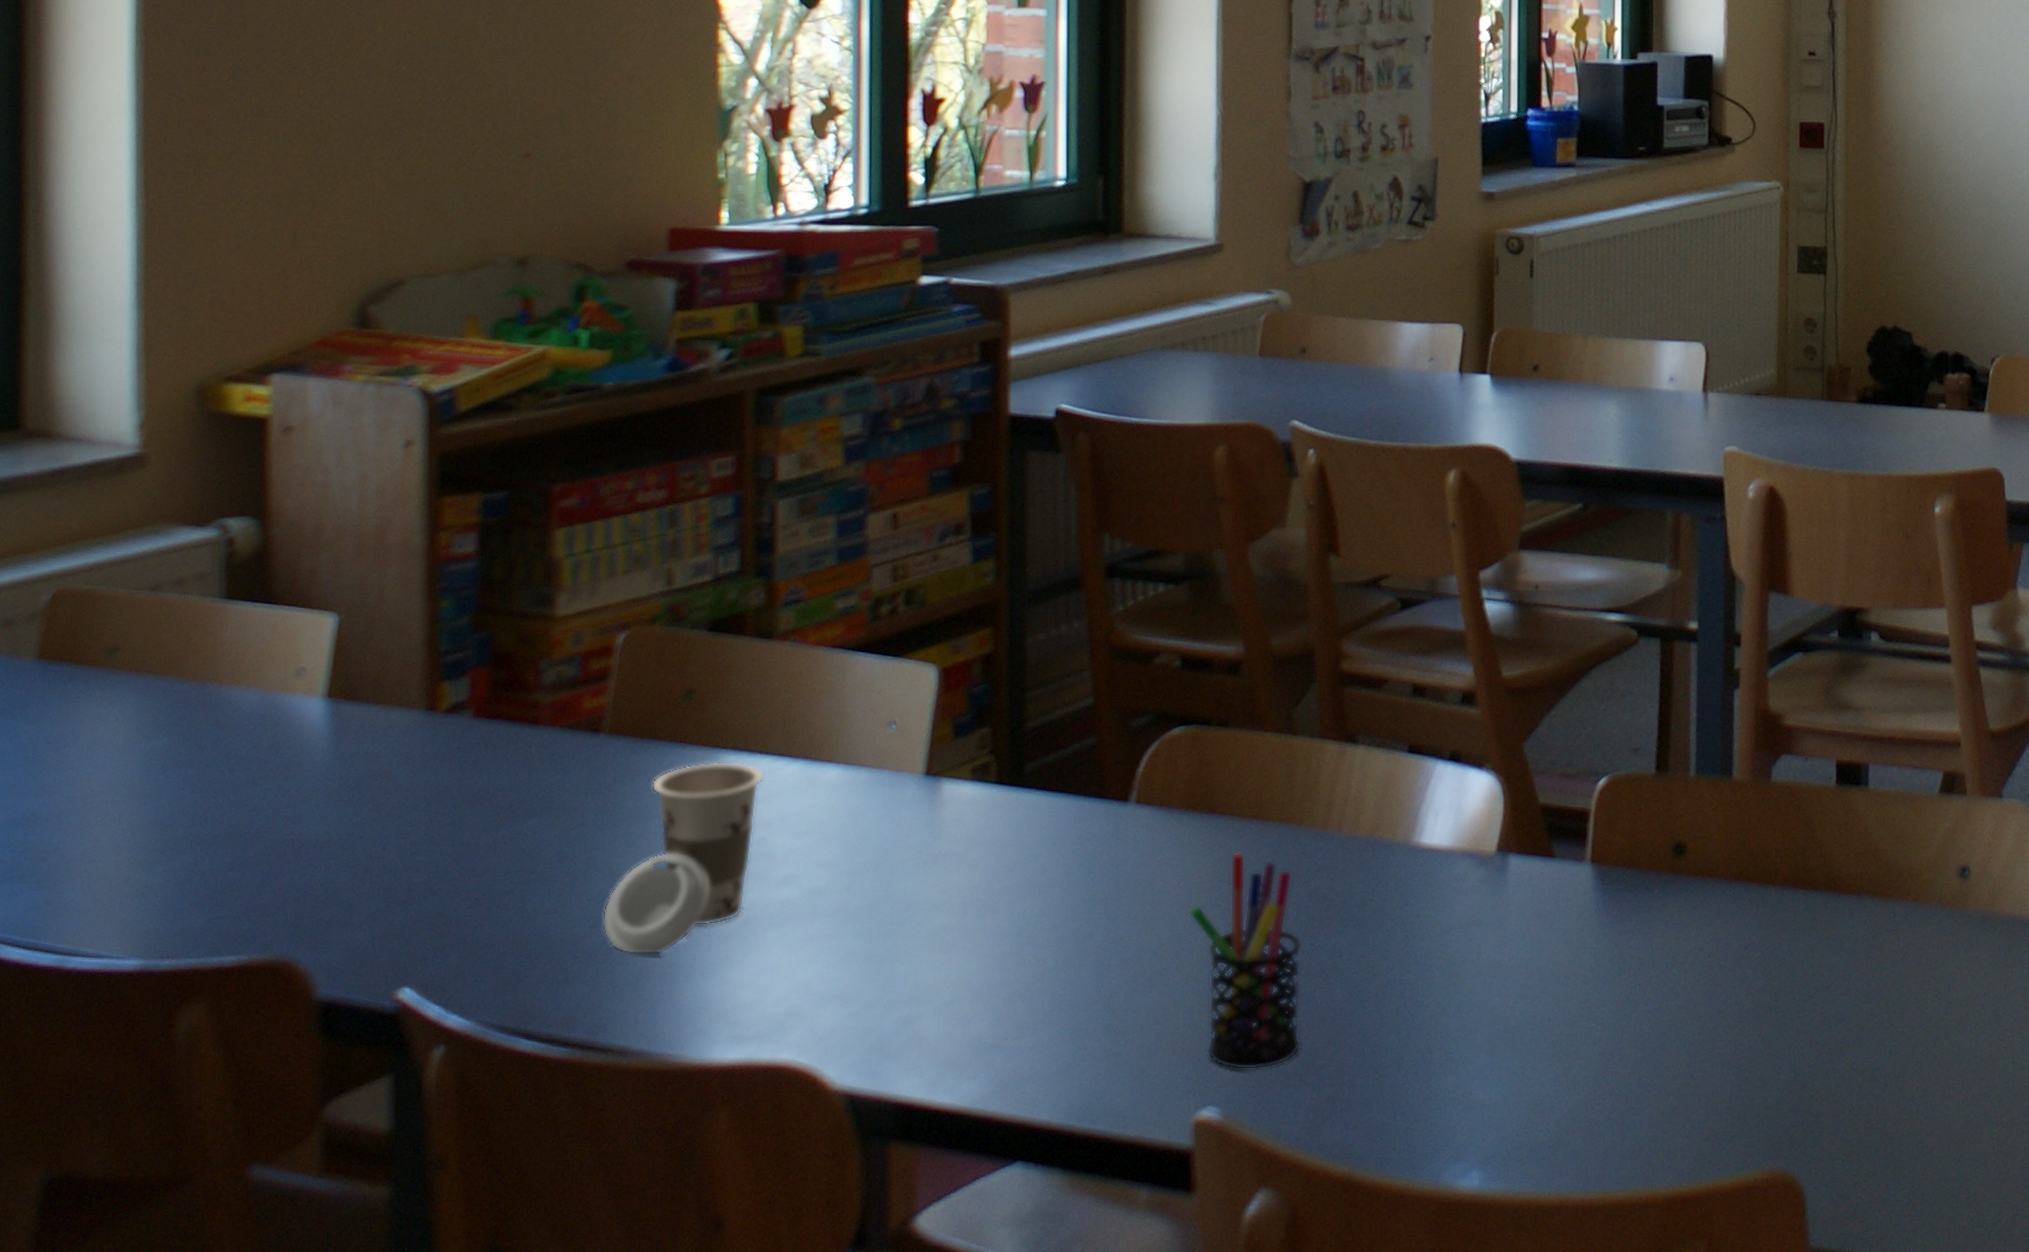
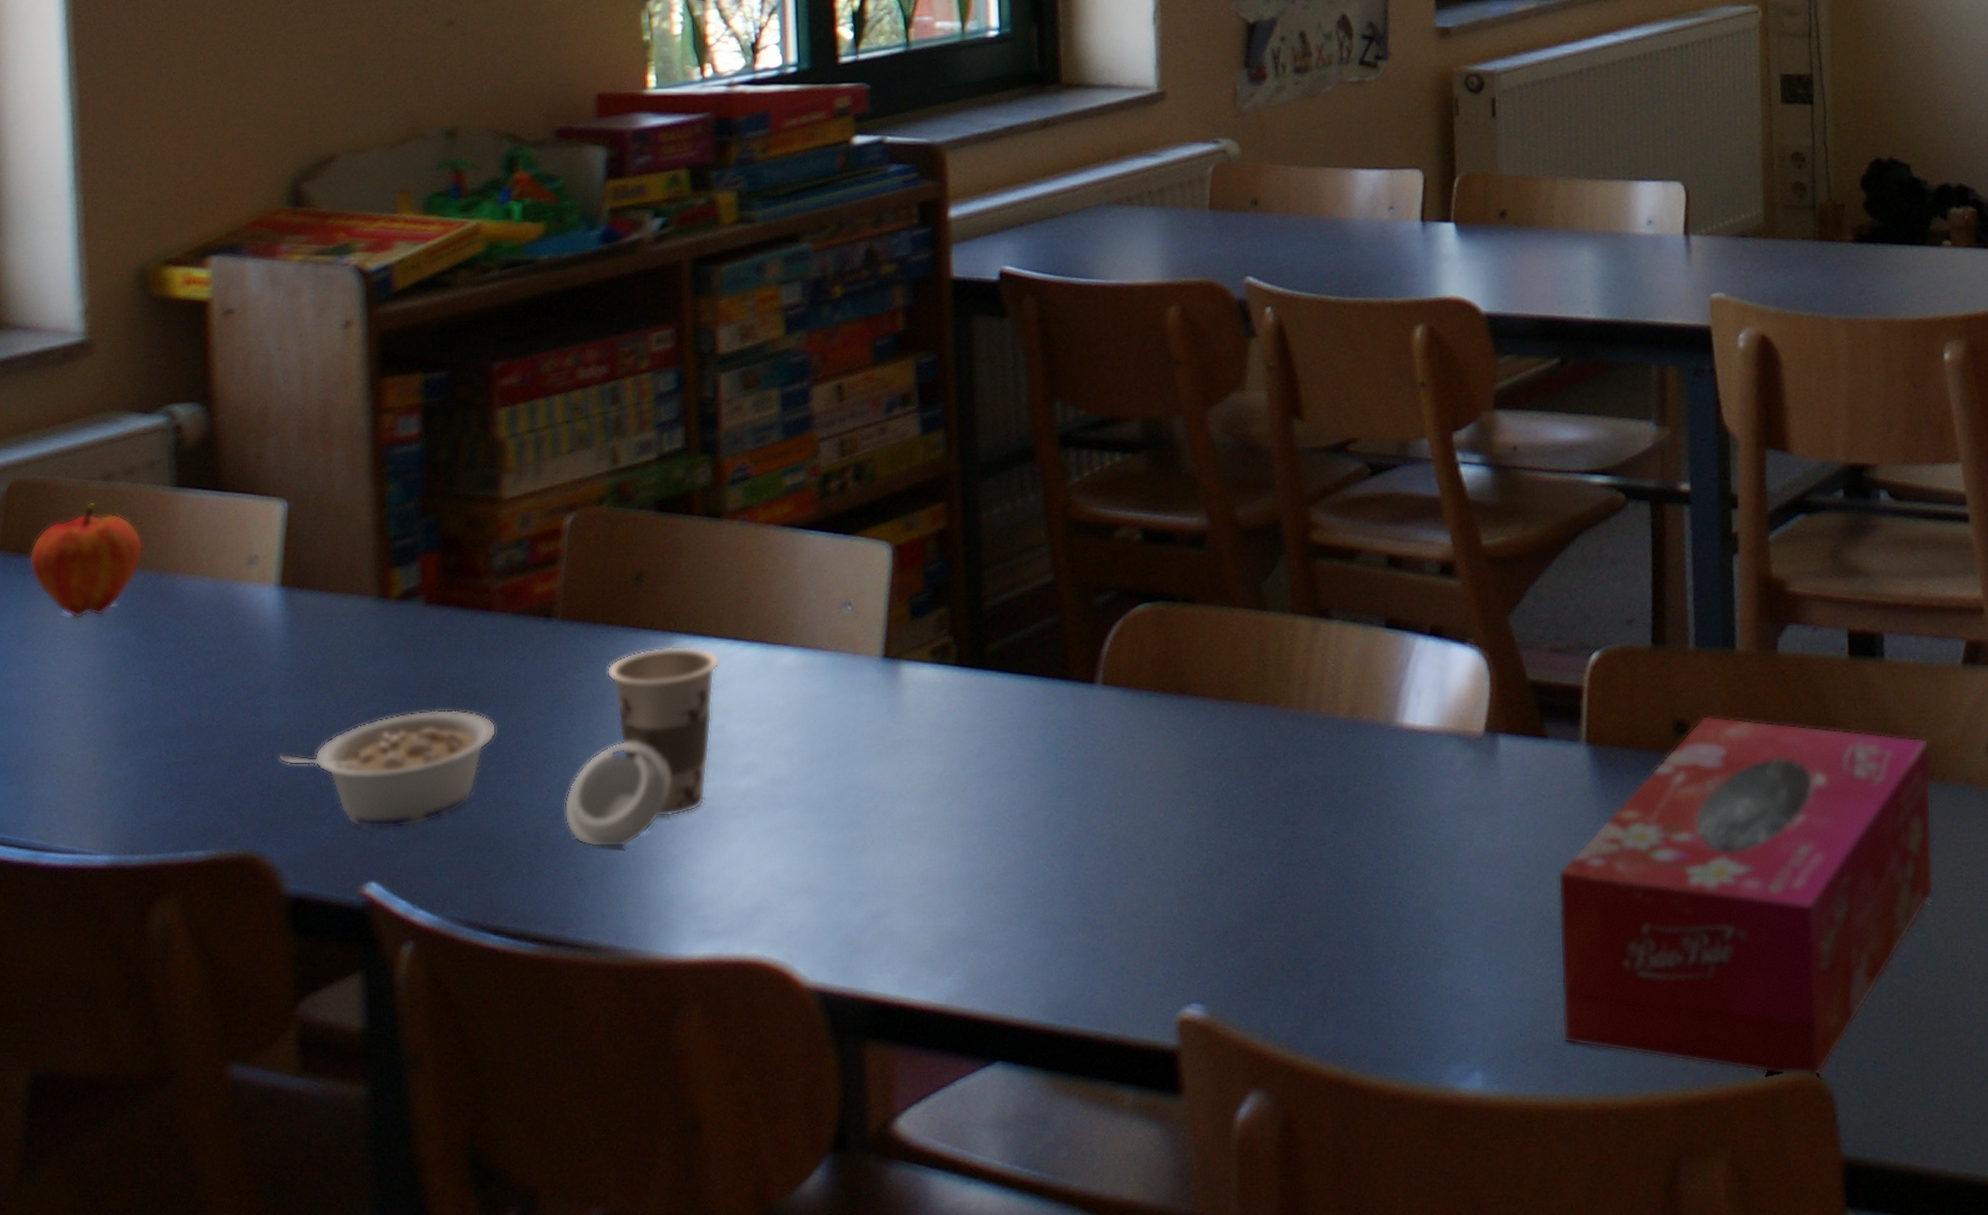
fruit: none [70,612,189,727] -> present [29,502,143,619]
legume: none [317,820,539,936] -> present [278,709,497,829]
pen holder: present [1188,851,1303,1070] -> none [1162,734,1287,966]
tissue box: none [1556,838,1906,1175] -> present [1557,715,1934,1078]

